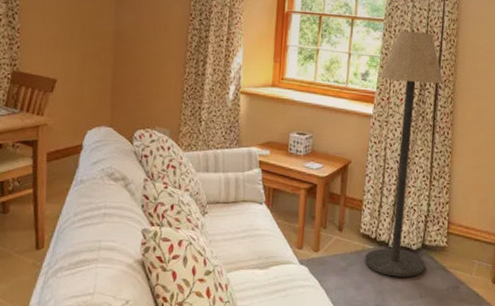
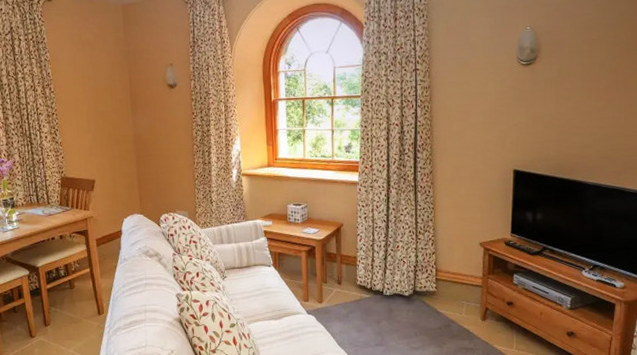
floor lamp: present [365,30,444,277] -> none [362,102,421,320]

